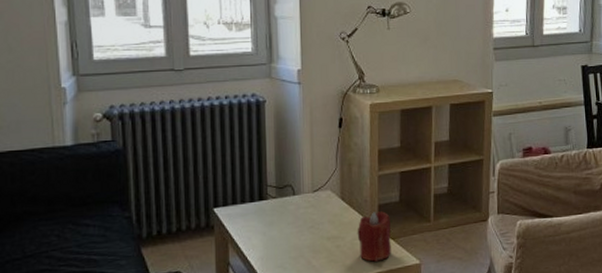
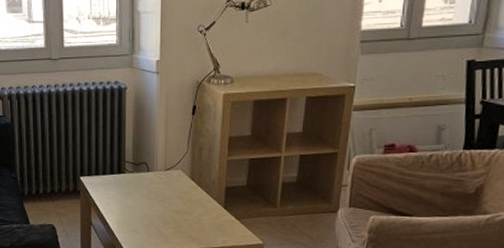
candle: present [357,211,391,262] -> none [204,193,236,237]

